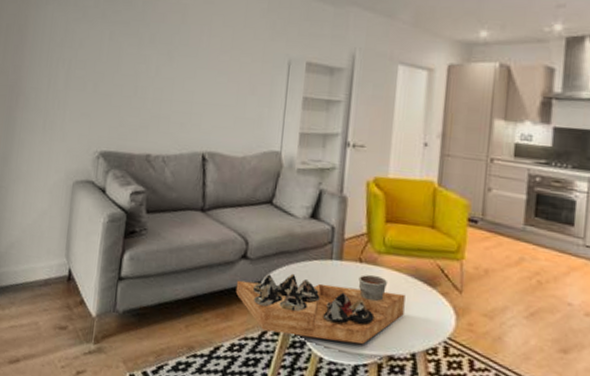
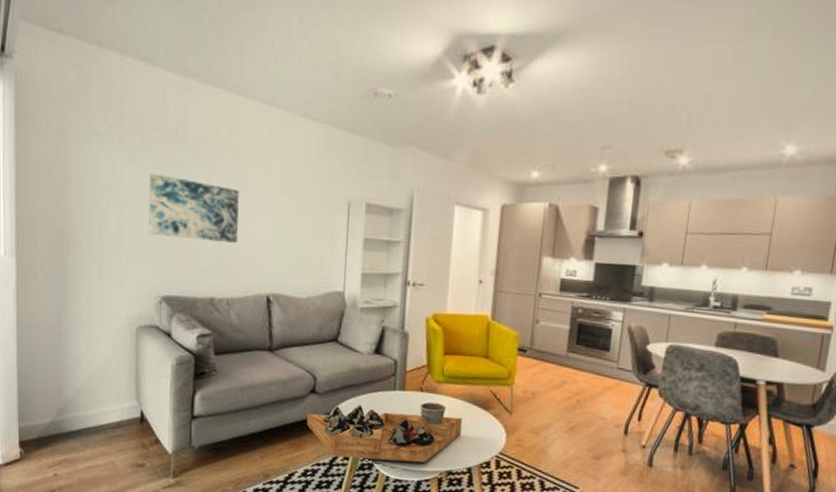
wall art: none [93,32,182,100] -> present [149,173,239,243]

